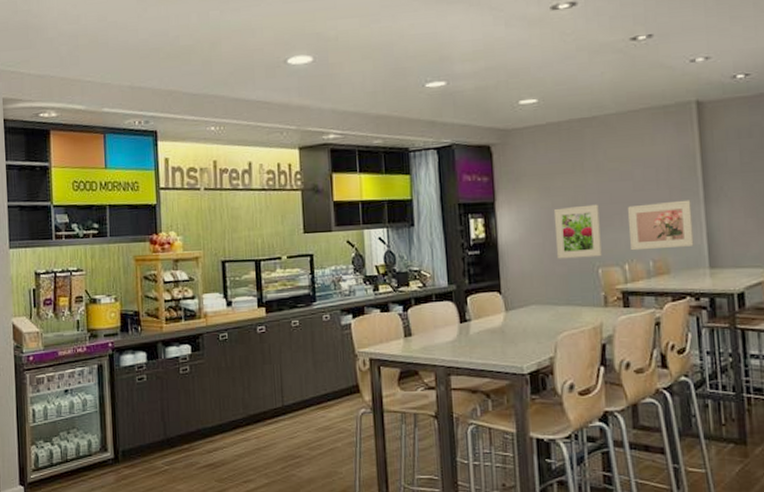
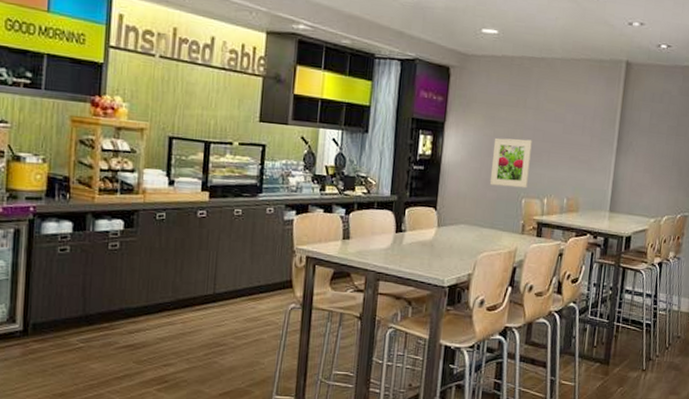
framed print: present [627,199,694,251] -> none [551,146,606,190]

